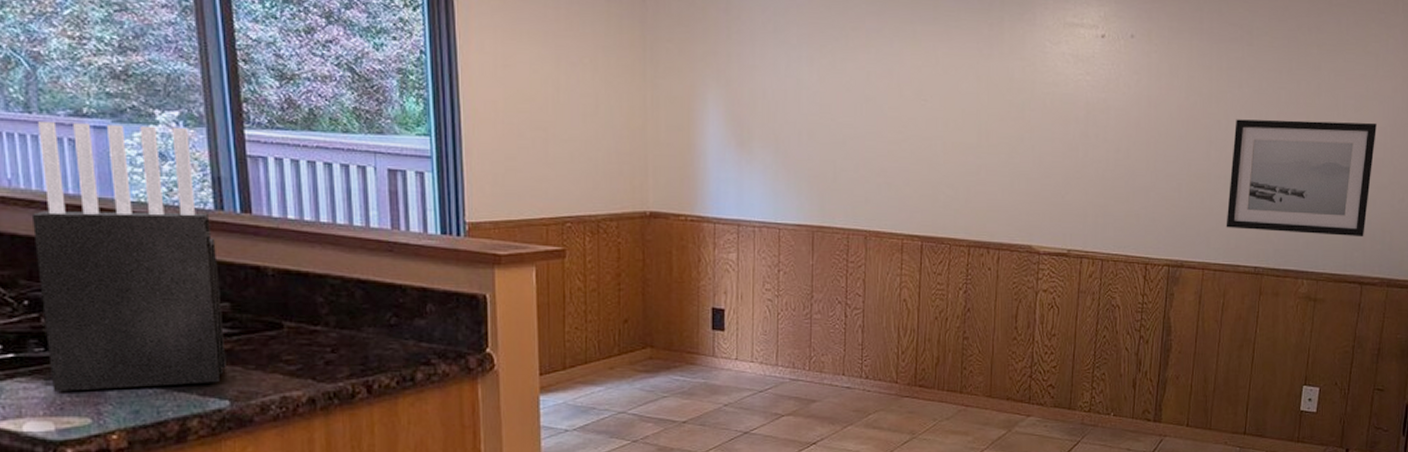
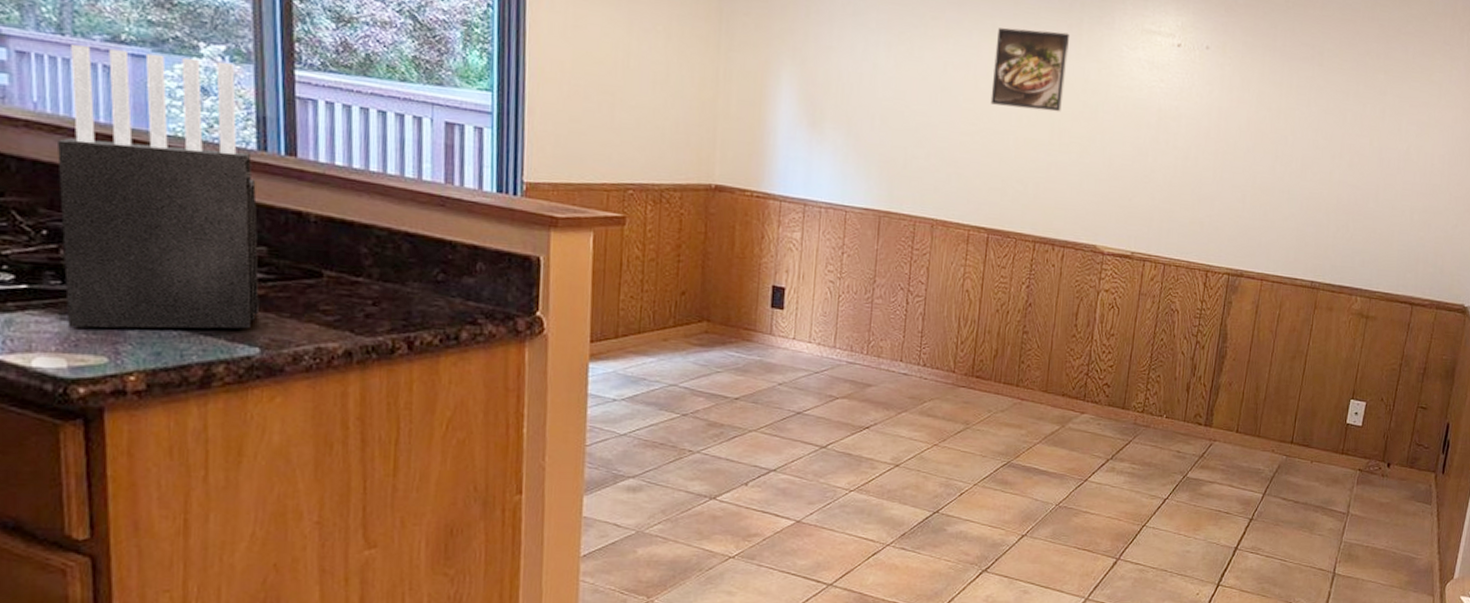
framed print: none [916,32,991,114] -> present [990,27,1069,112]
wall art: present [1226,119,1377,238] -> none [1286,136,1436,260]

